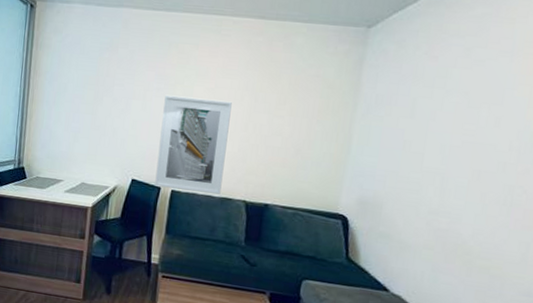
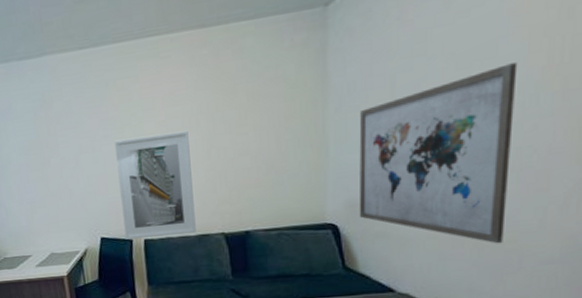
wall art: none [368,112,519,268] -> present [359,62,518,244]

